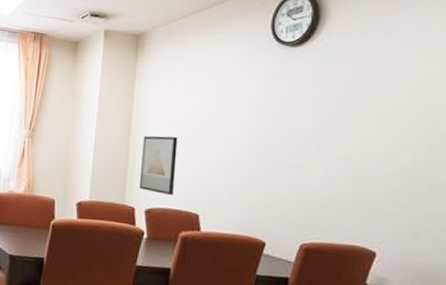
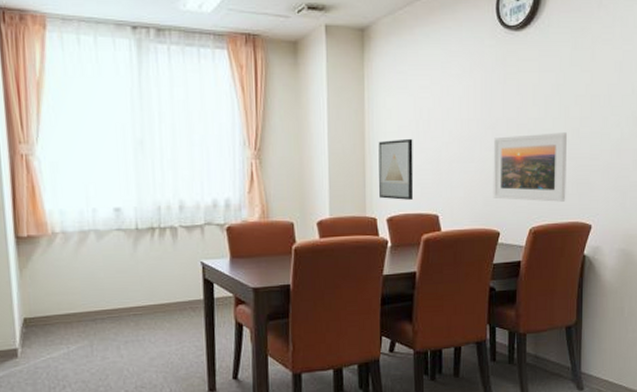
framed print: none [259,146,346,222] -> present [493,132,567,202]

